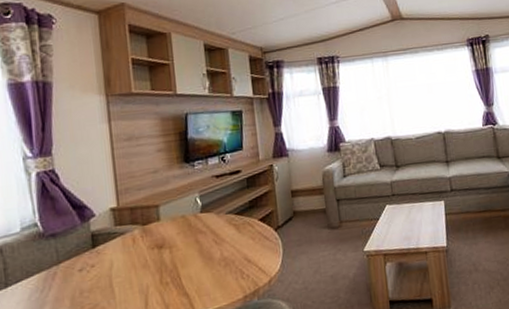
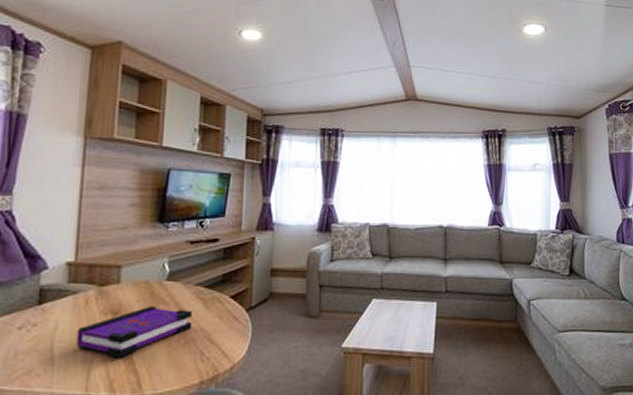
board game: none [130,236,229,285] -> present [76,305,193,358]

